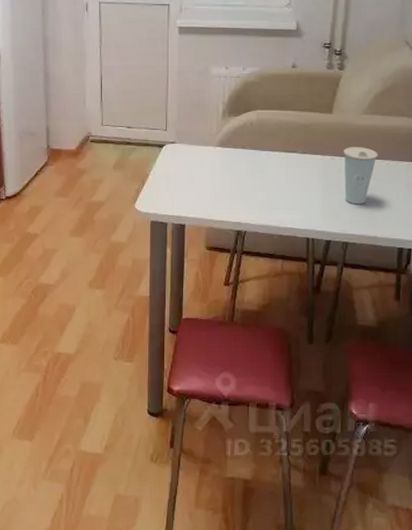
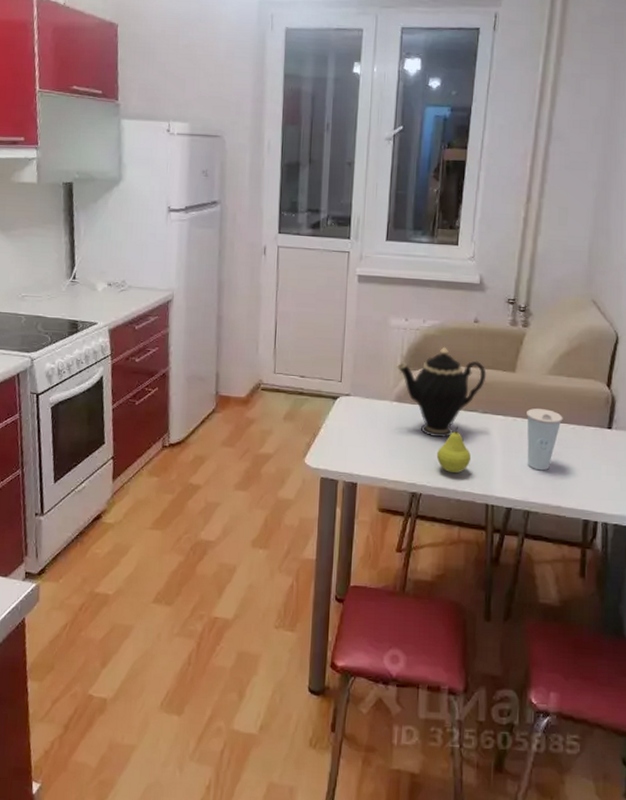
teapot: none [218,92,305,179] -> present [396,346,487,438]
fruit: none [259,167,291,211] -> present [436,427,471,474]

